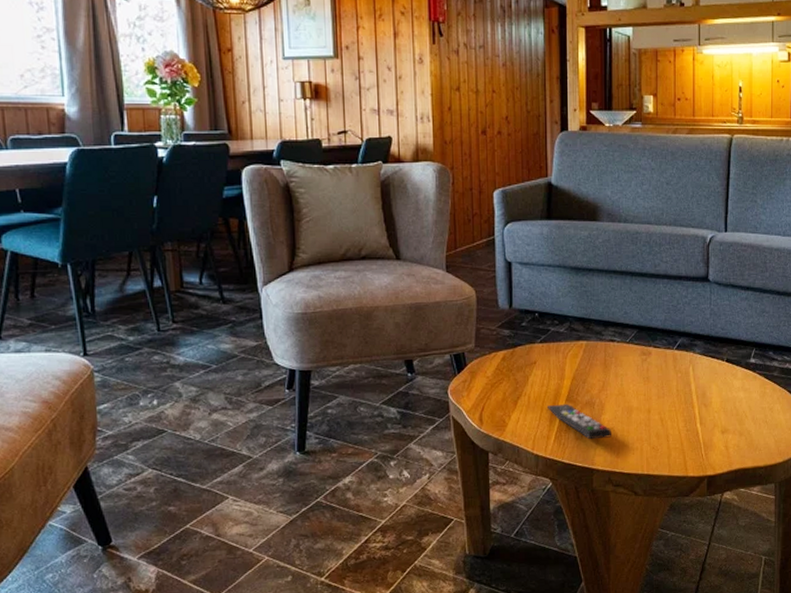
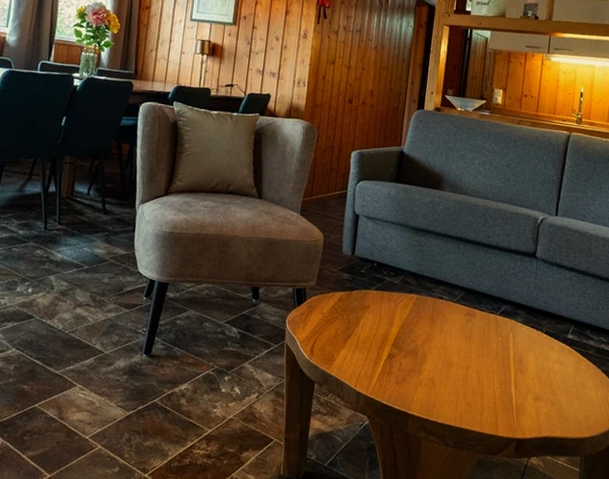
remote control: present [548,403,611,440] -> none [374,348,431,387]

